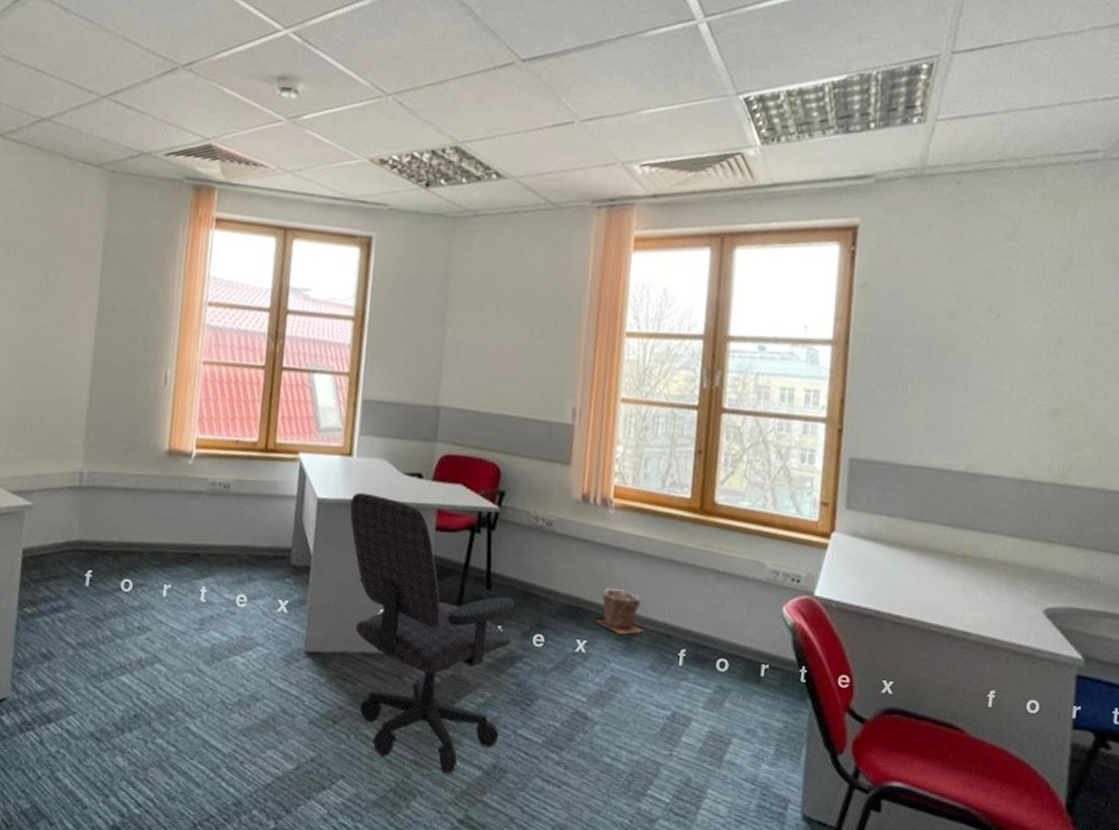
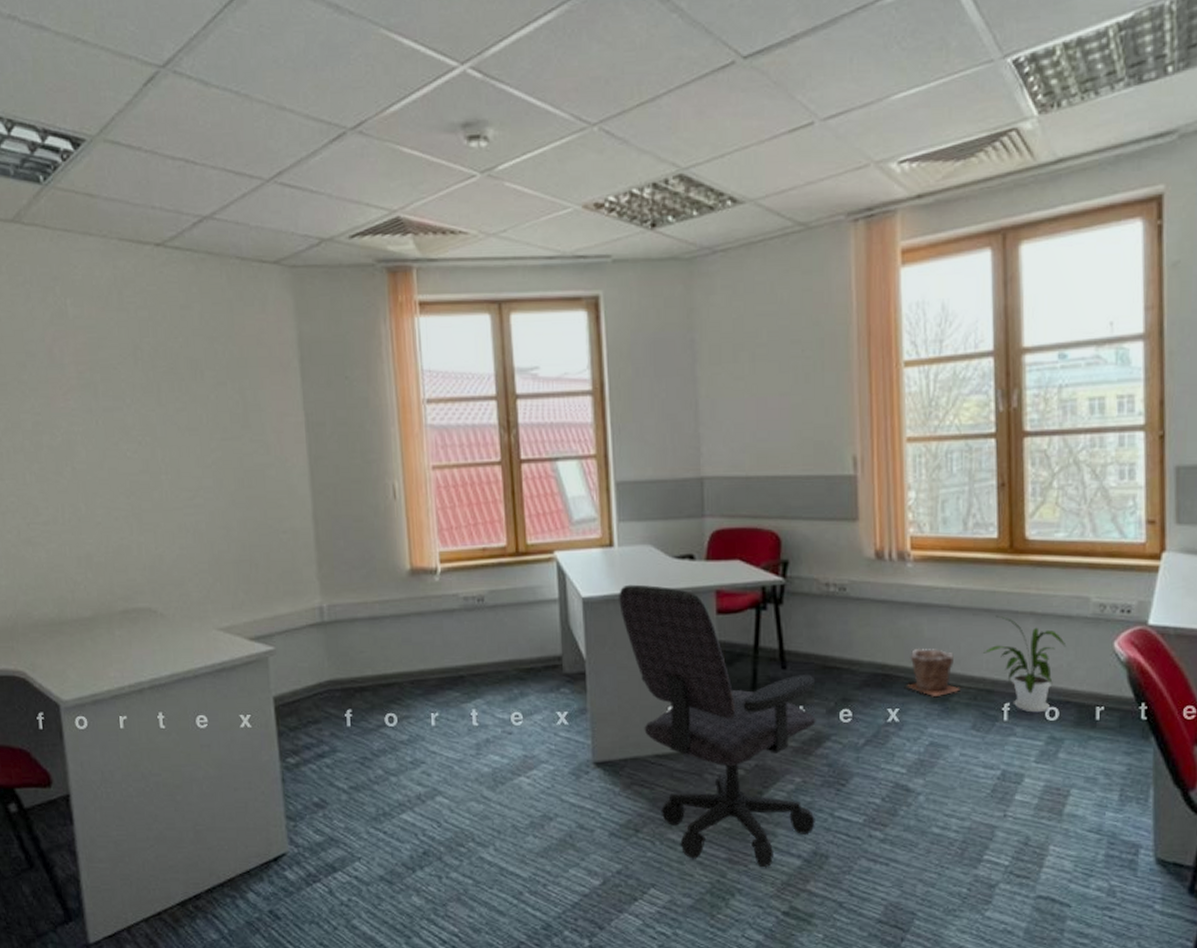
house plant: none [667,567,741,663] -> present [983,615,1067,713]

